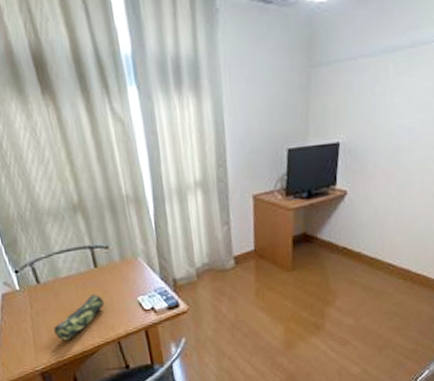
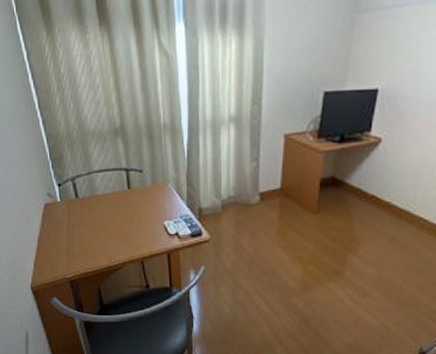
pencil case: present [53,294,105,341] -> none [85,214,133,254]

